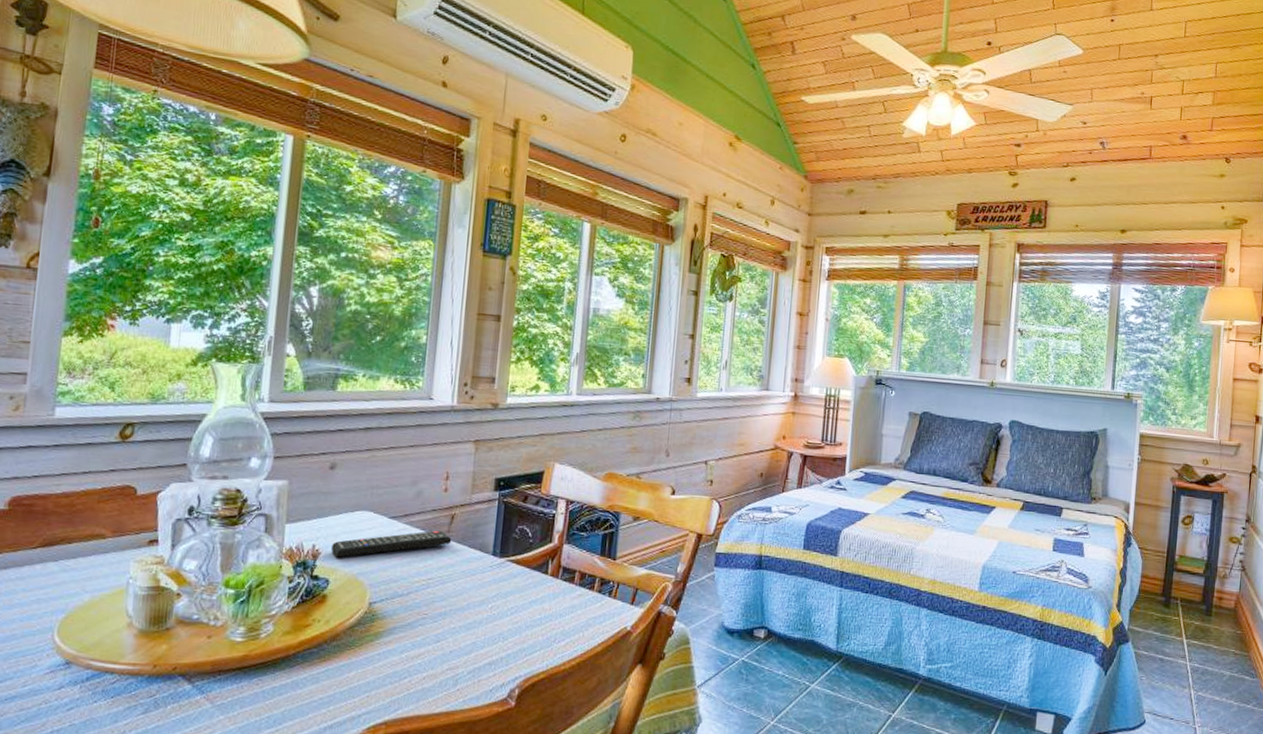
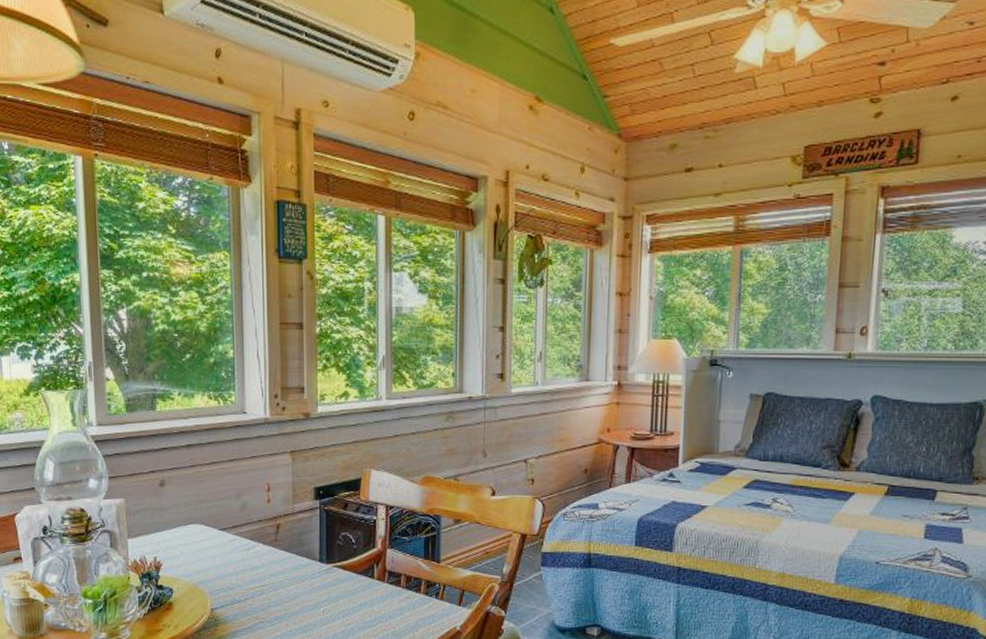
remote control: present [330,530,452,558] -> none [170,540,279,569]

